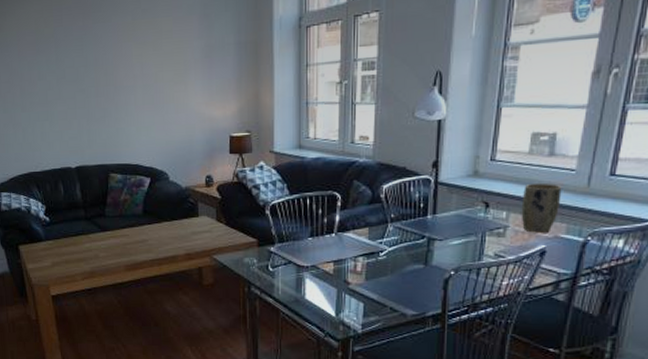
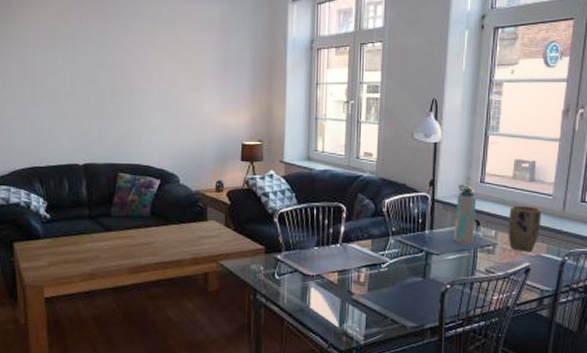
water bottle: none [459,164,485,228] -> present [454,185,476,244]

